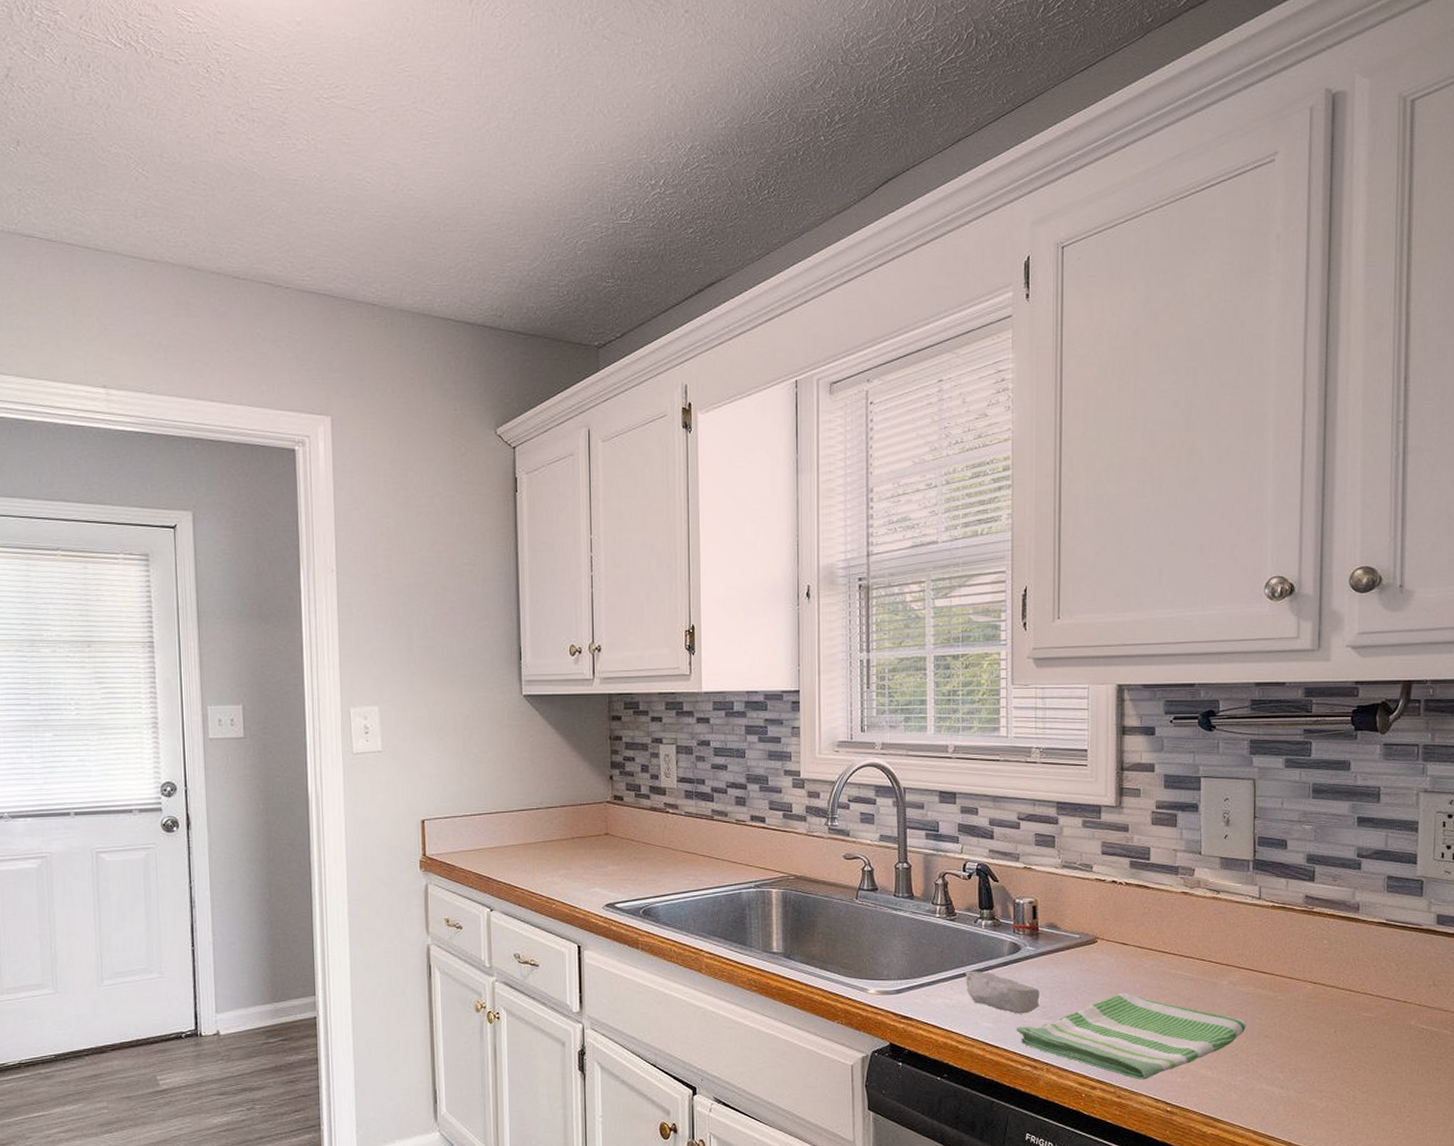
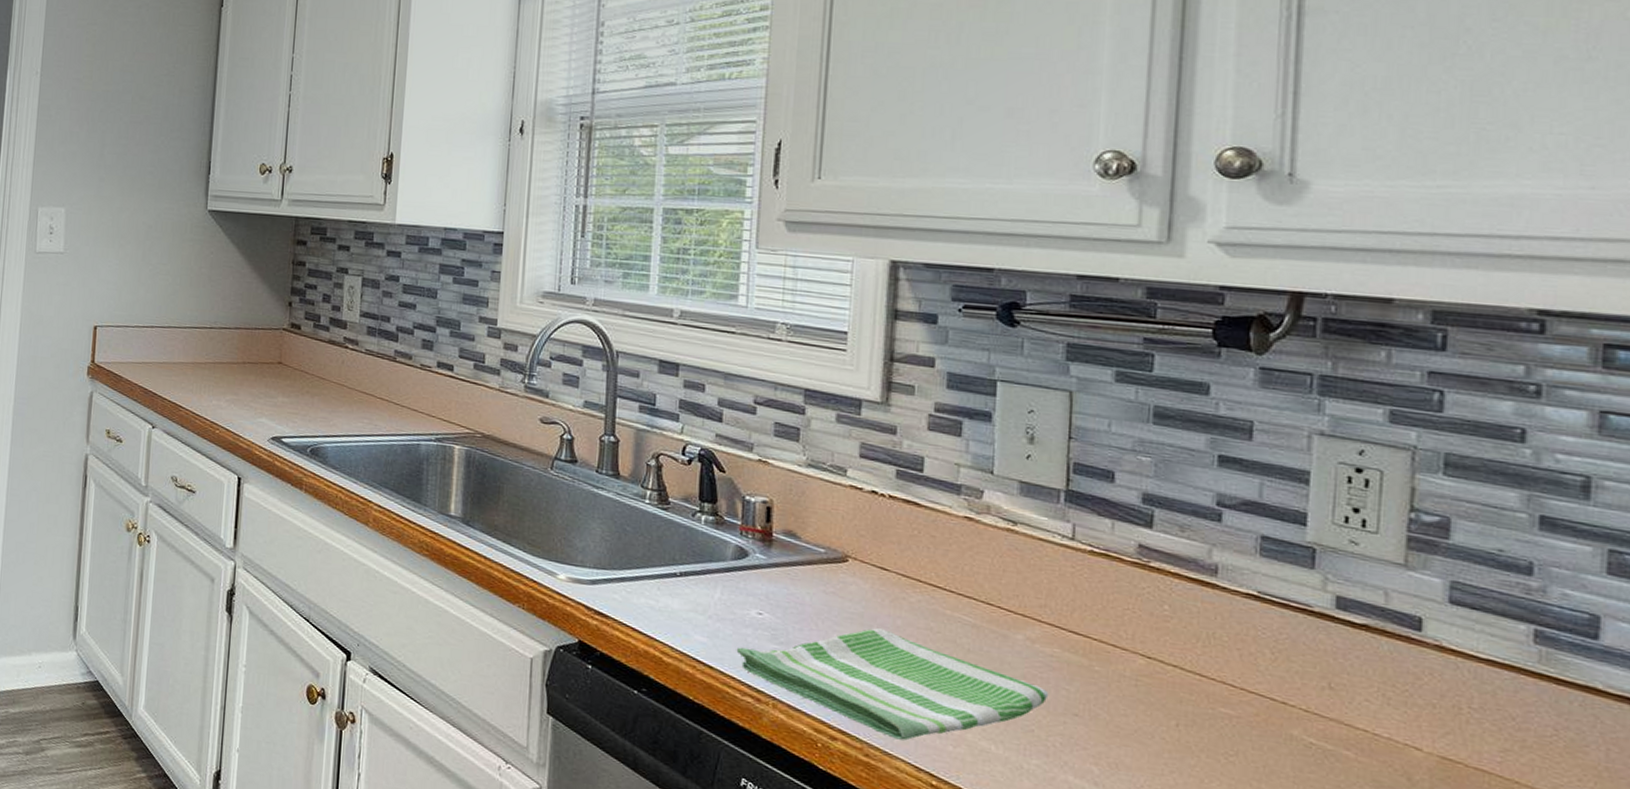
soap bar: present [965,971,1040,1014] -> none [676,571,769,634]

